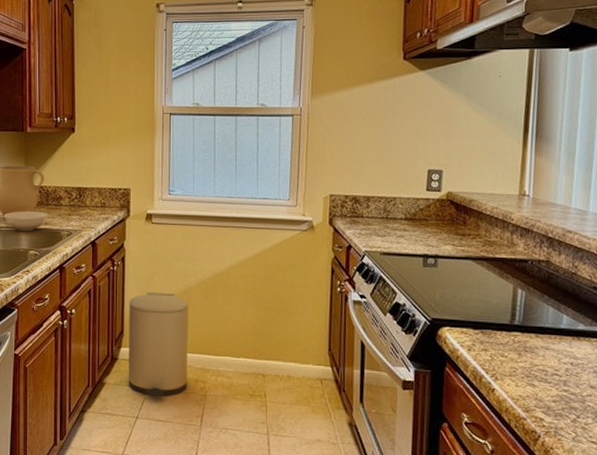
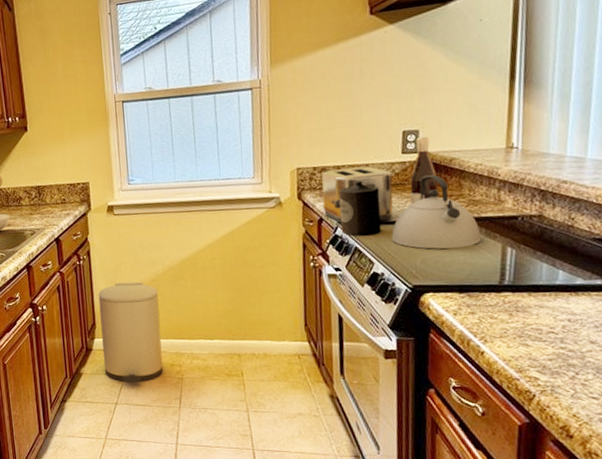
toaster: none [352,200,417,253] -> present [321,166,394,223]
canister: none [367,212,405,266] -> present [339,180,381,236]
kettle: none [413,213,495,286] -> present [391,174,482,250]
bottle: none [432,176,458,239] -> present [410,136,438,204]

